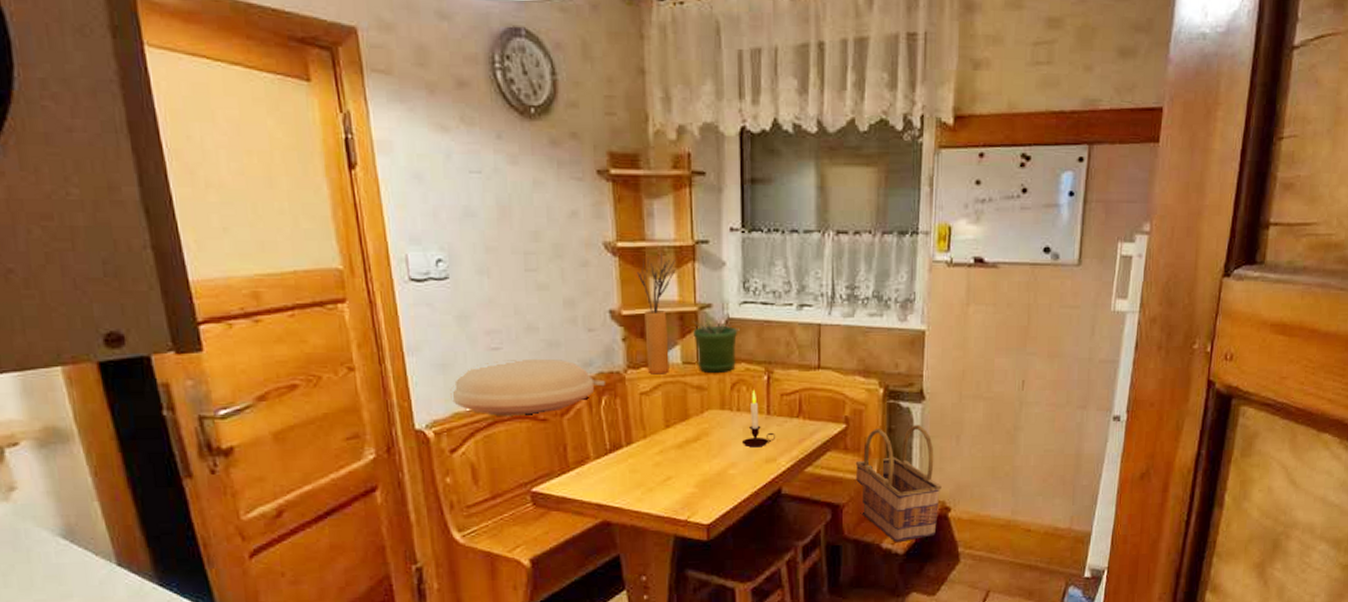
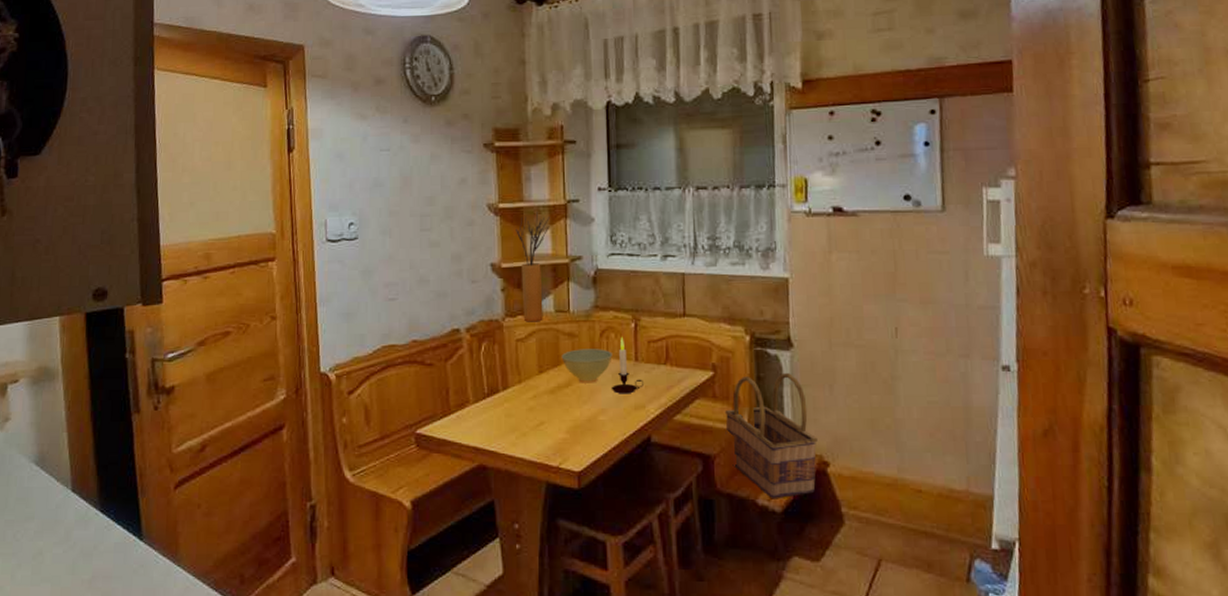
seat cushion: present [450,358,605,416] -> none [352,307,485,360]
bowl: none [689,402,744,437] -> present [561,349,613,383]
planter: present [690,321,740,373] -> none [562,272,608,320]

